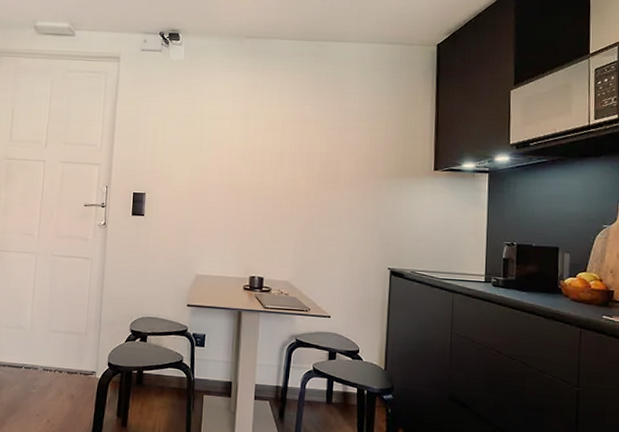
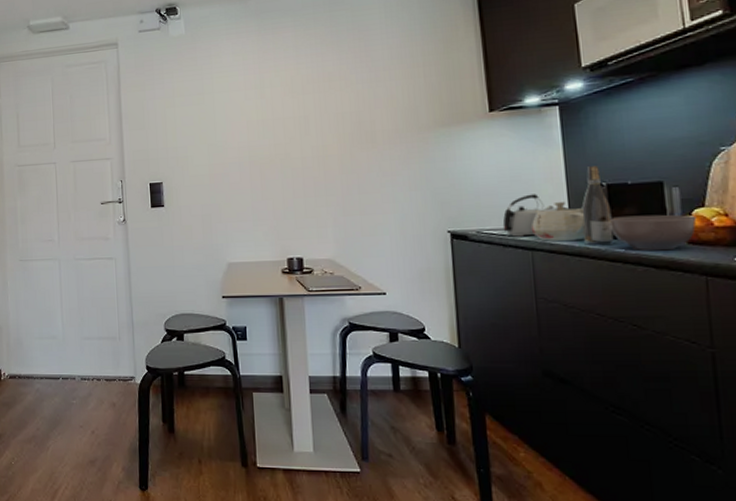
kettle: none [432,244,475,280] -> present [502,194,554,237]
teapot: none [454,253,497,289] -> present [531,201,586,241]
wine bottle: none [494,227,518,295] -> present [581,166,614,246]
bowl: none [515,272,579,305] -> present [609,214,697,251]

